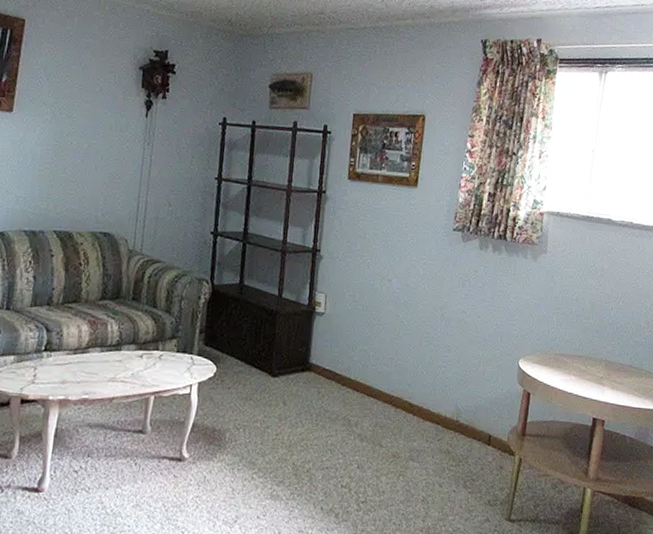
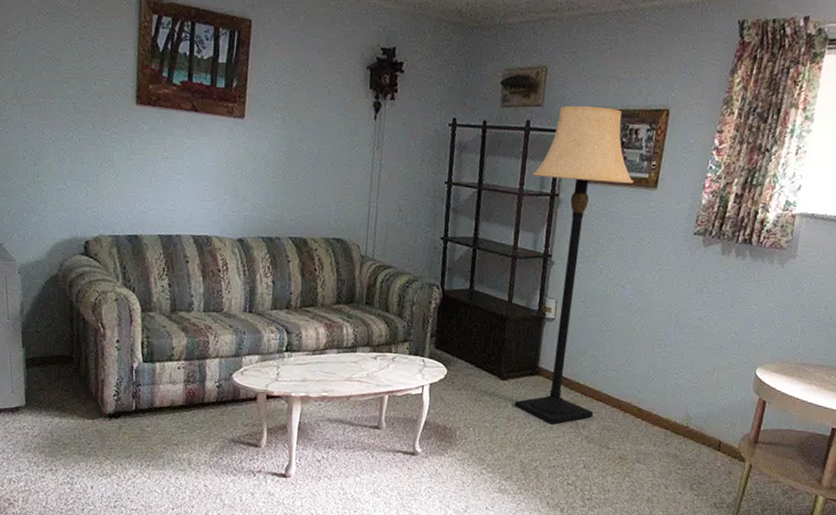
lamp: none [285,109,395,423] -> present [514,105,633,425]

